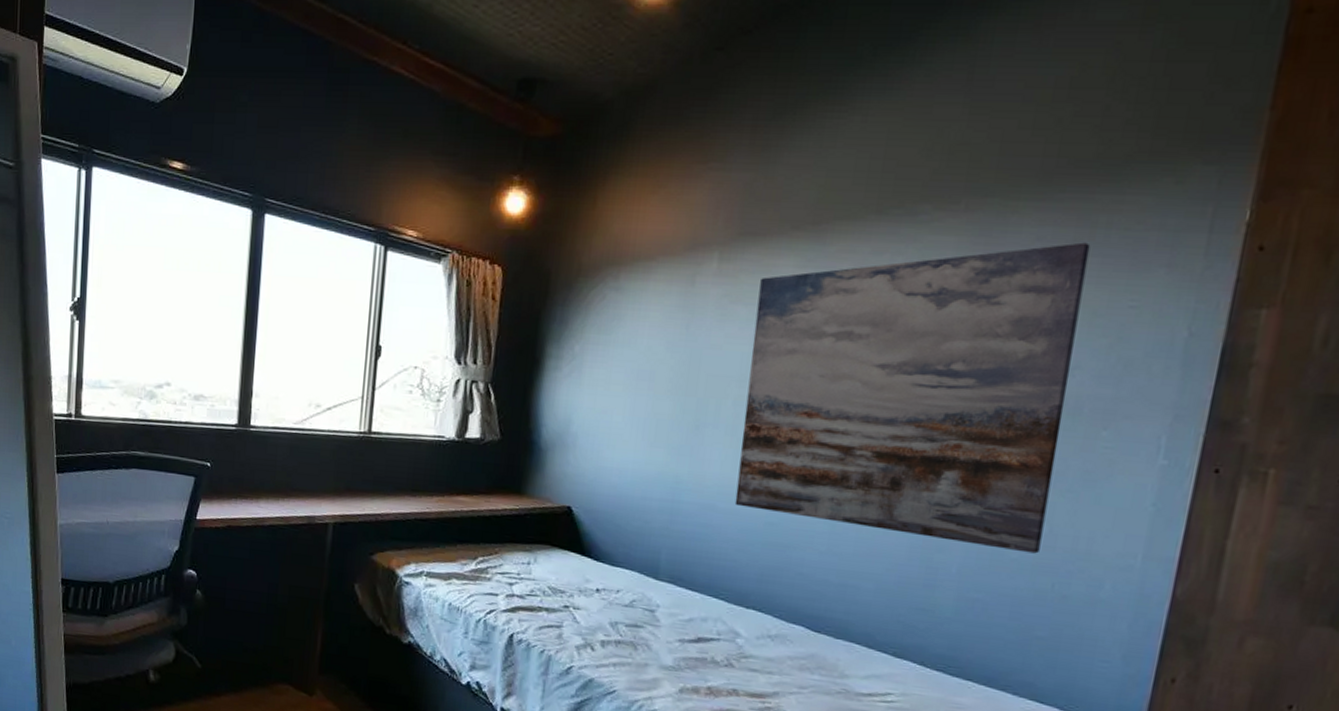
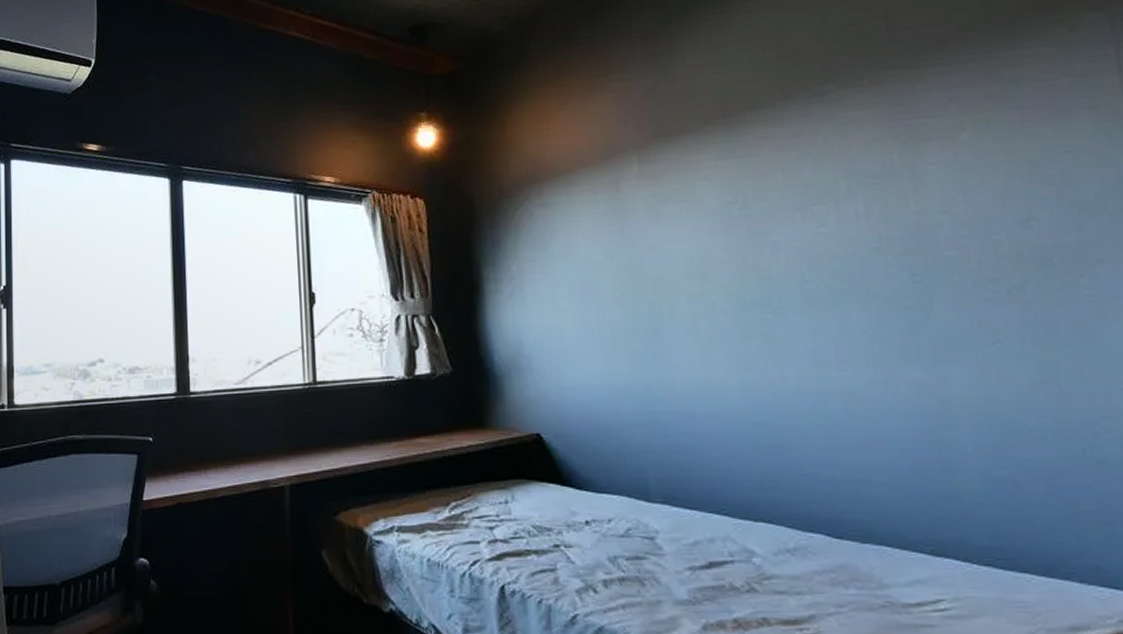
wall art: present [734,242,1091,554] -> none [685,98,1056,419]

